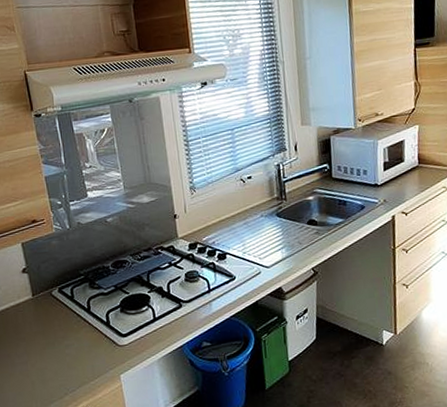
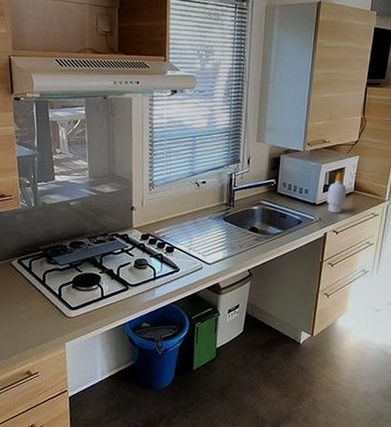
soap bottle: none [389,145,411,193] -> present [327,172,347,213]

